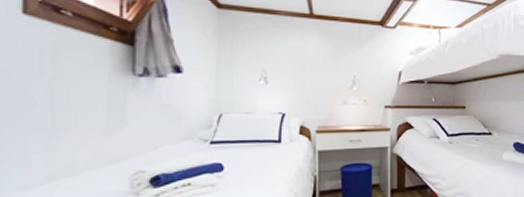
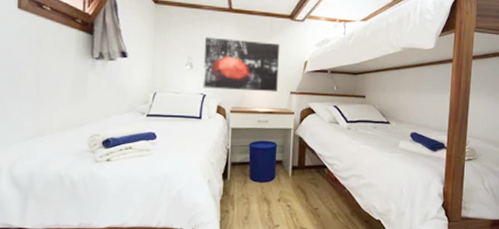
wall art: none [281,46,371,107] -> present [203,37,280,92]

